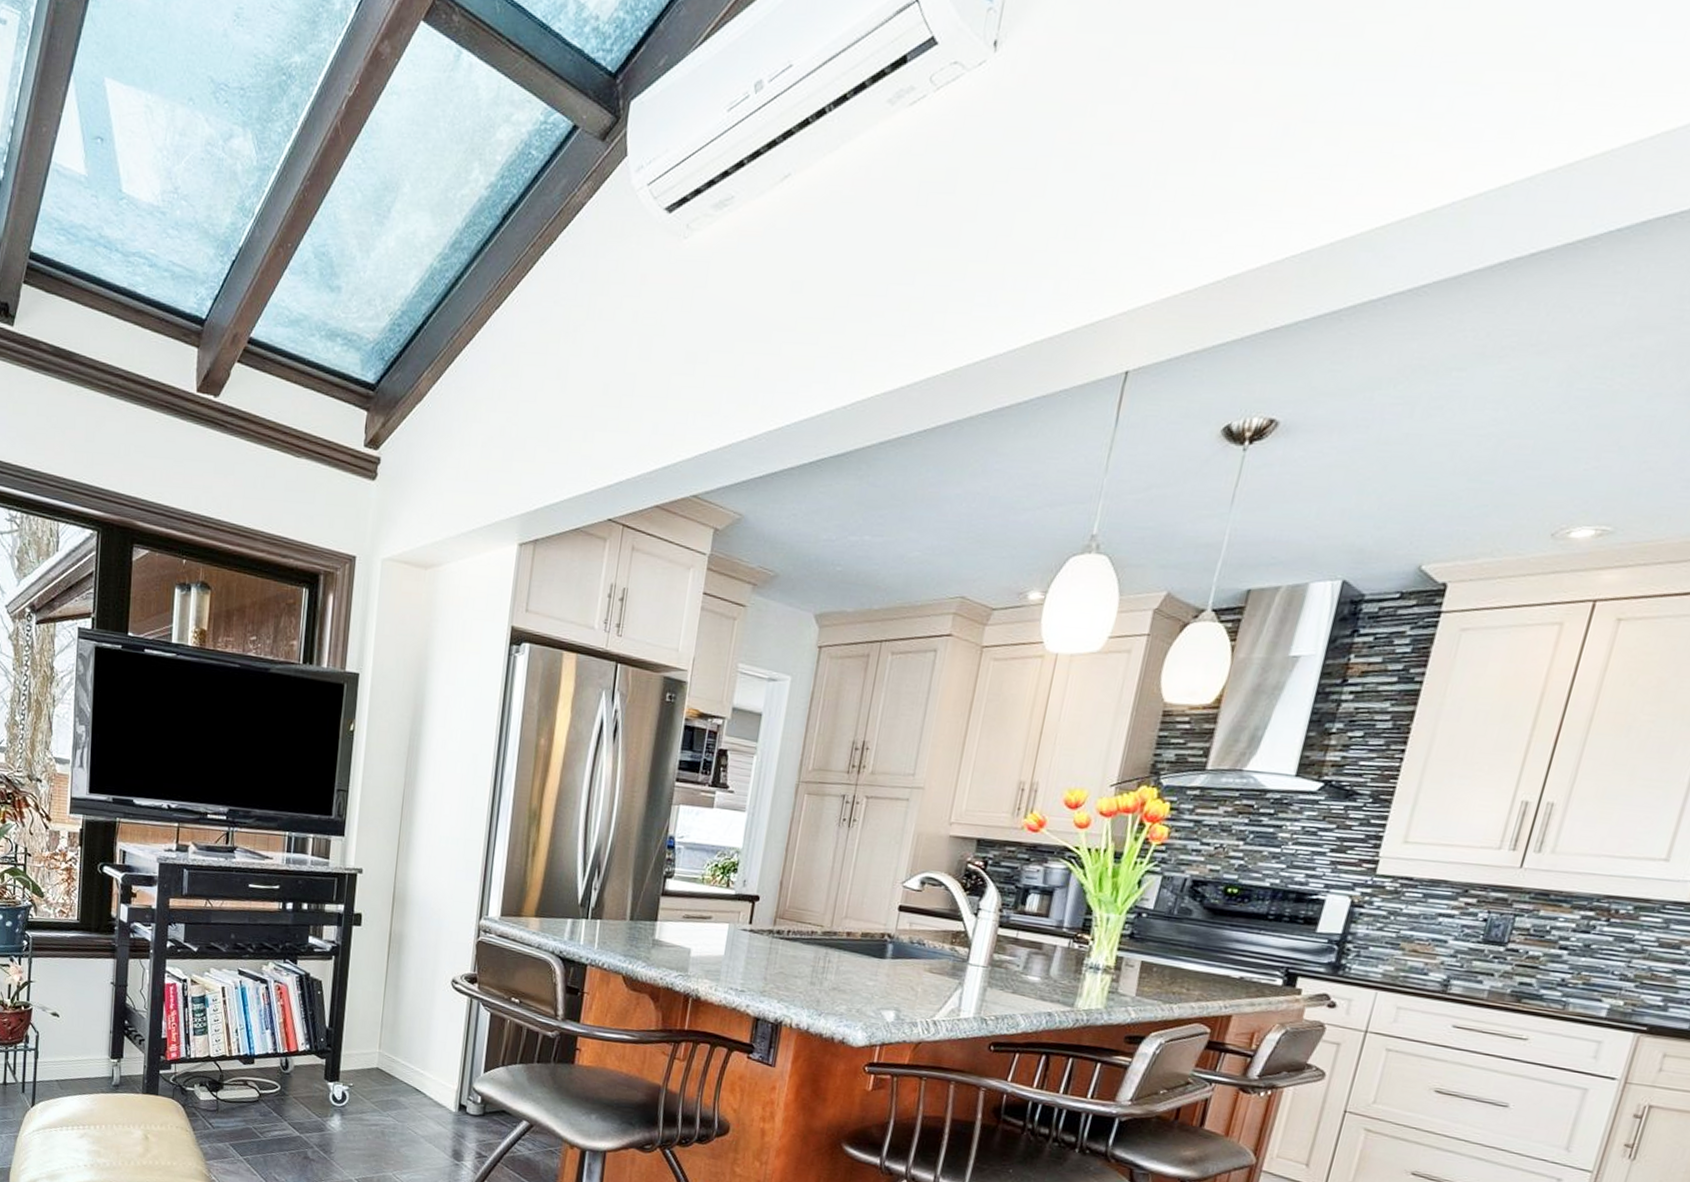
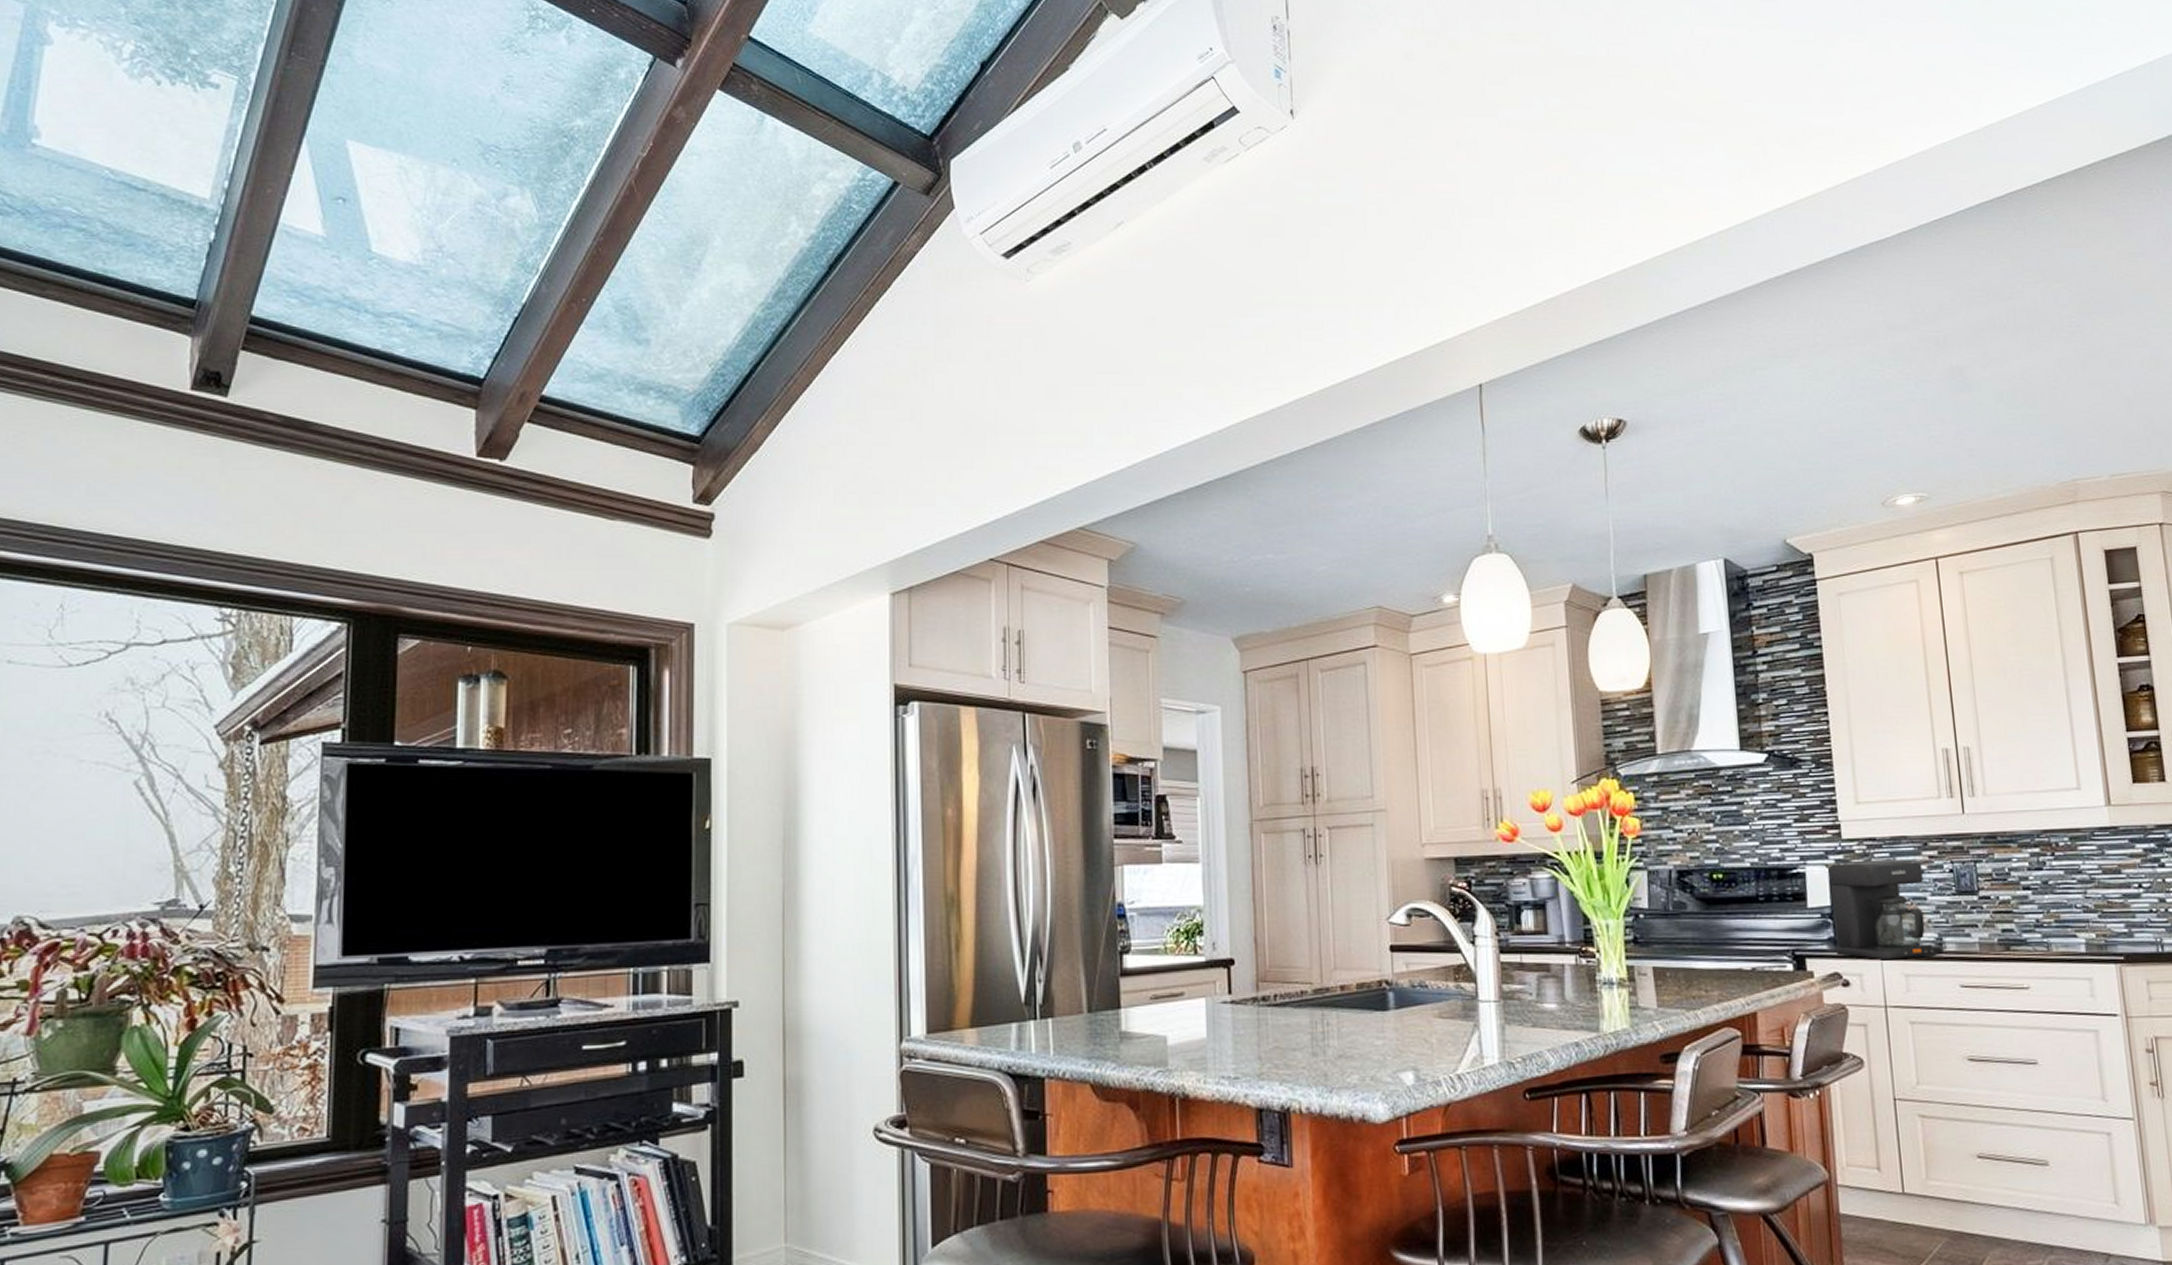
coffee maker: none [1331,896,1455,996] -> present [1828,859,1943,960]

